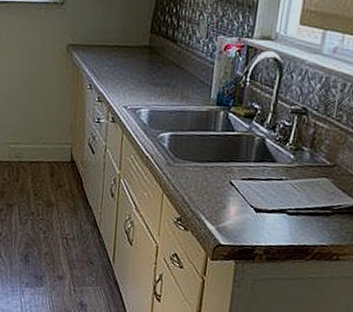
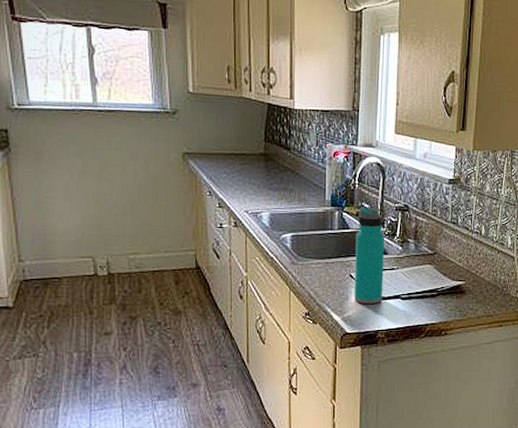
water bottle: none [232,107,276,216] -> present [354,207,385,304]

